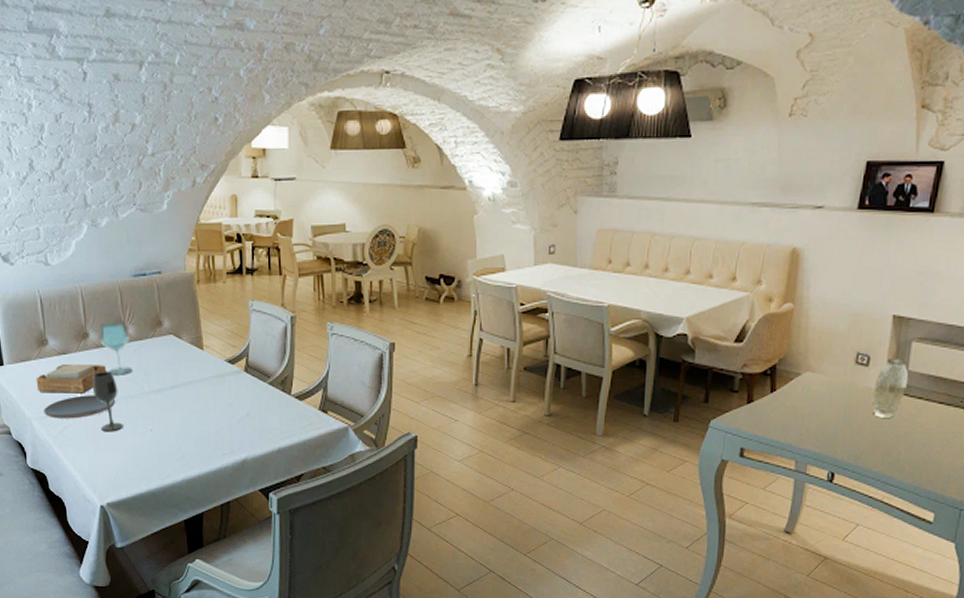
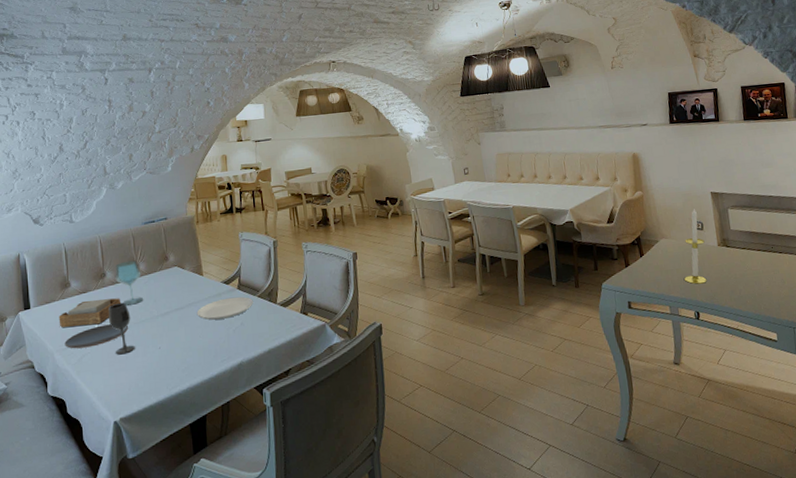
plate: none [195,380,263,405] -> present [196,296,253,320]
candle: none [823,334,866,437] -> present [683,208,707,285]
vase: present [872,357,909,418] -> none [710,221,733,266]

